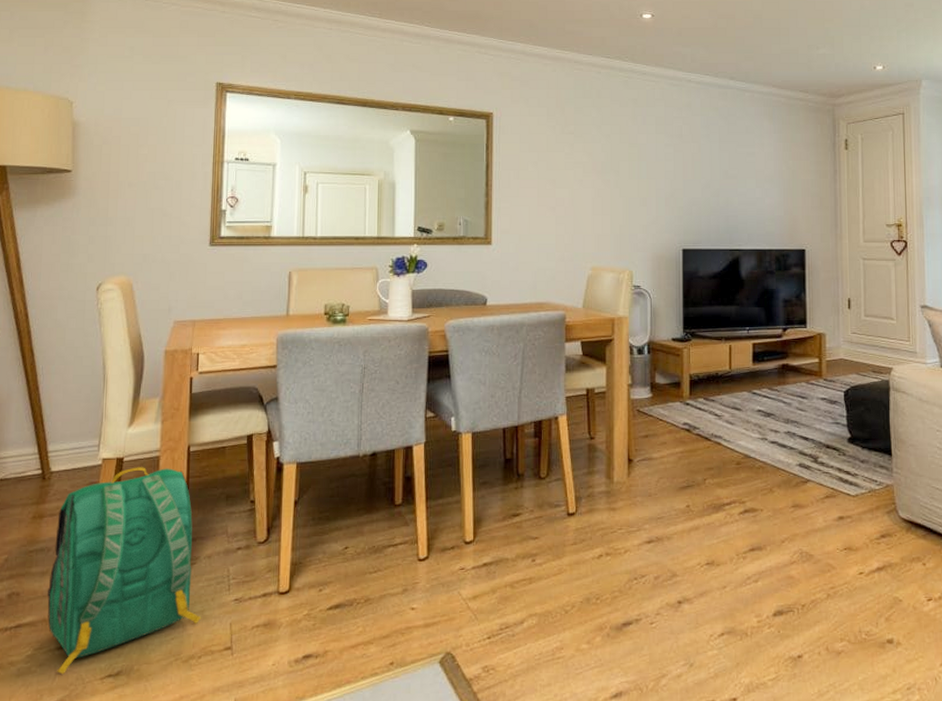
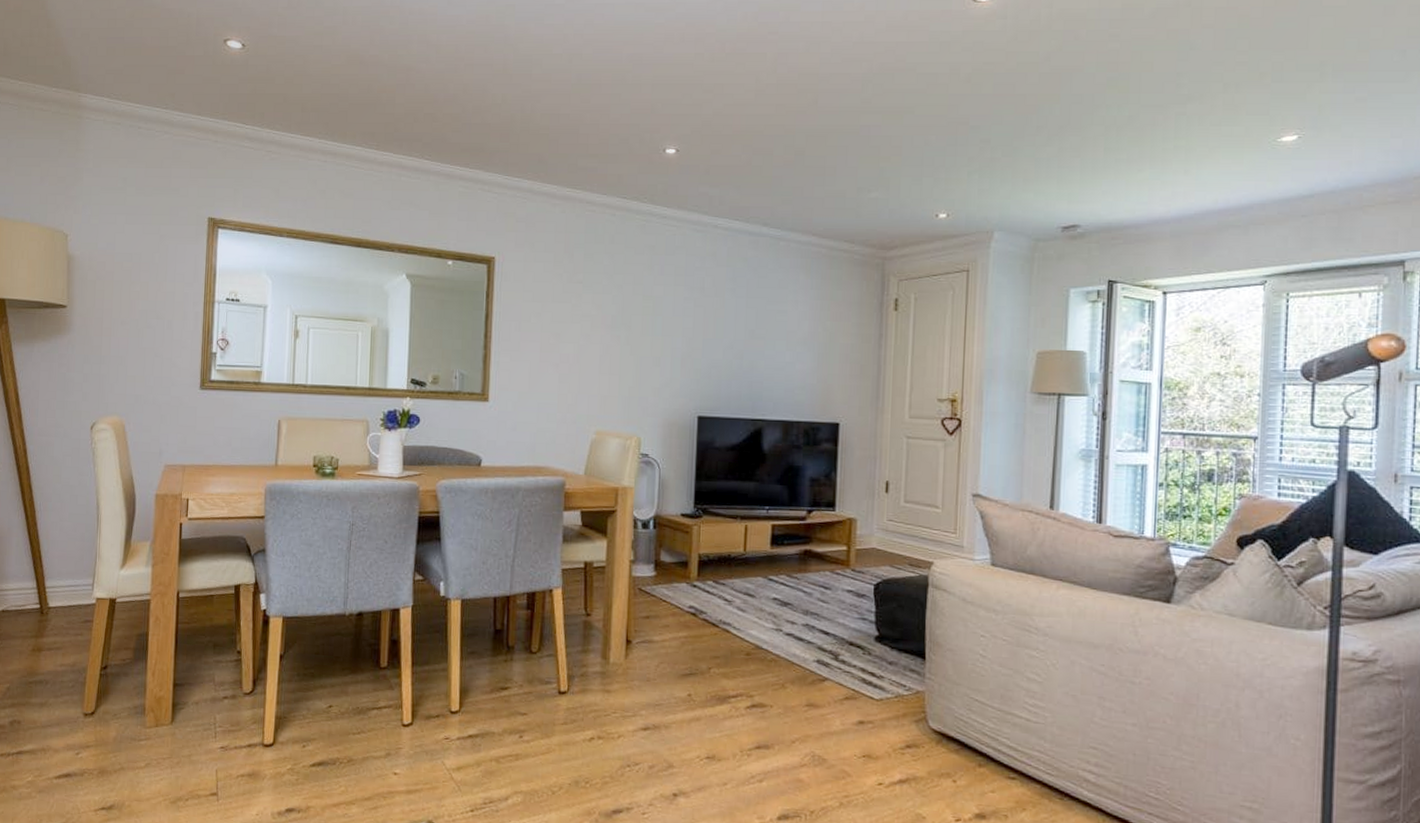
backpack: present [47,467,202,675] -> none [46,609,189,803]

